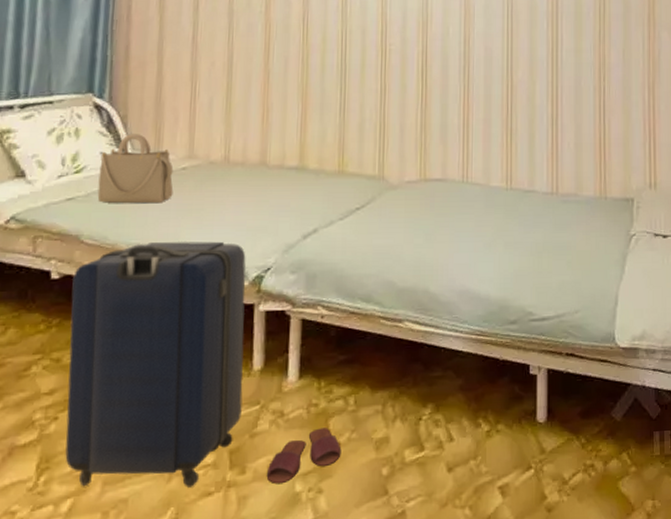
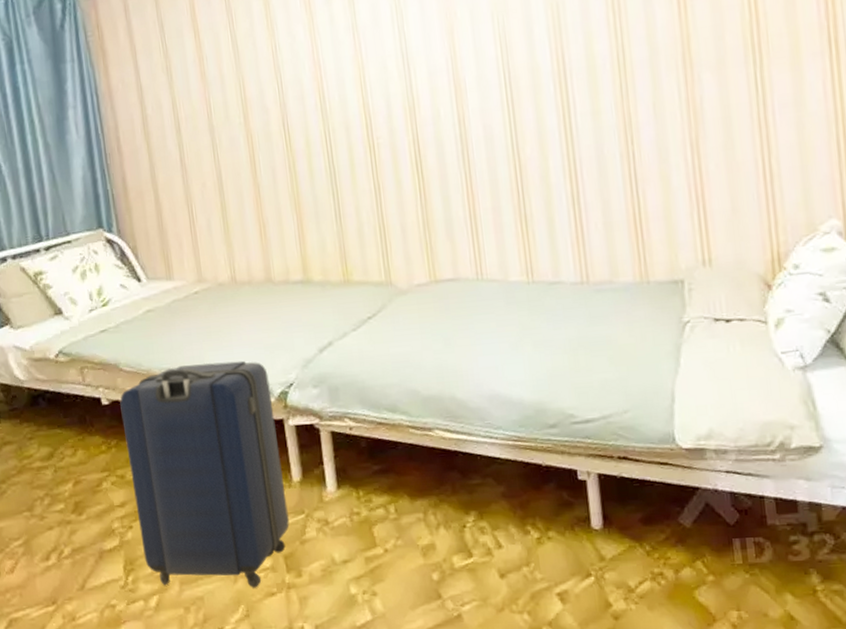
handbag: present [97,134,174,204] -> none [121,263,191,332]
slippers: present [266,428,341,485] -> none [321,535,390,587]

